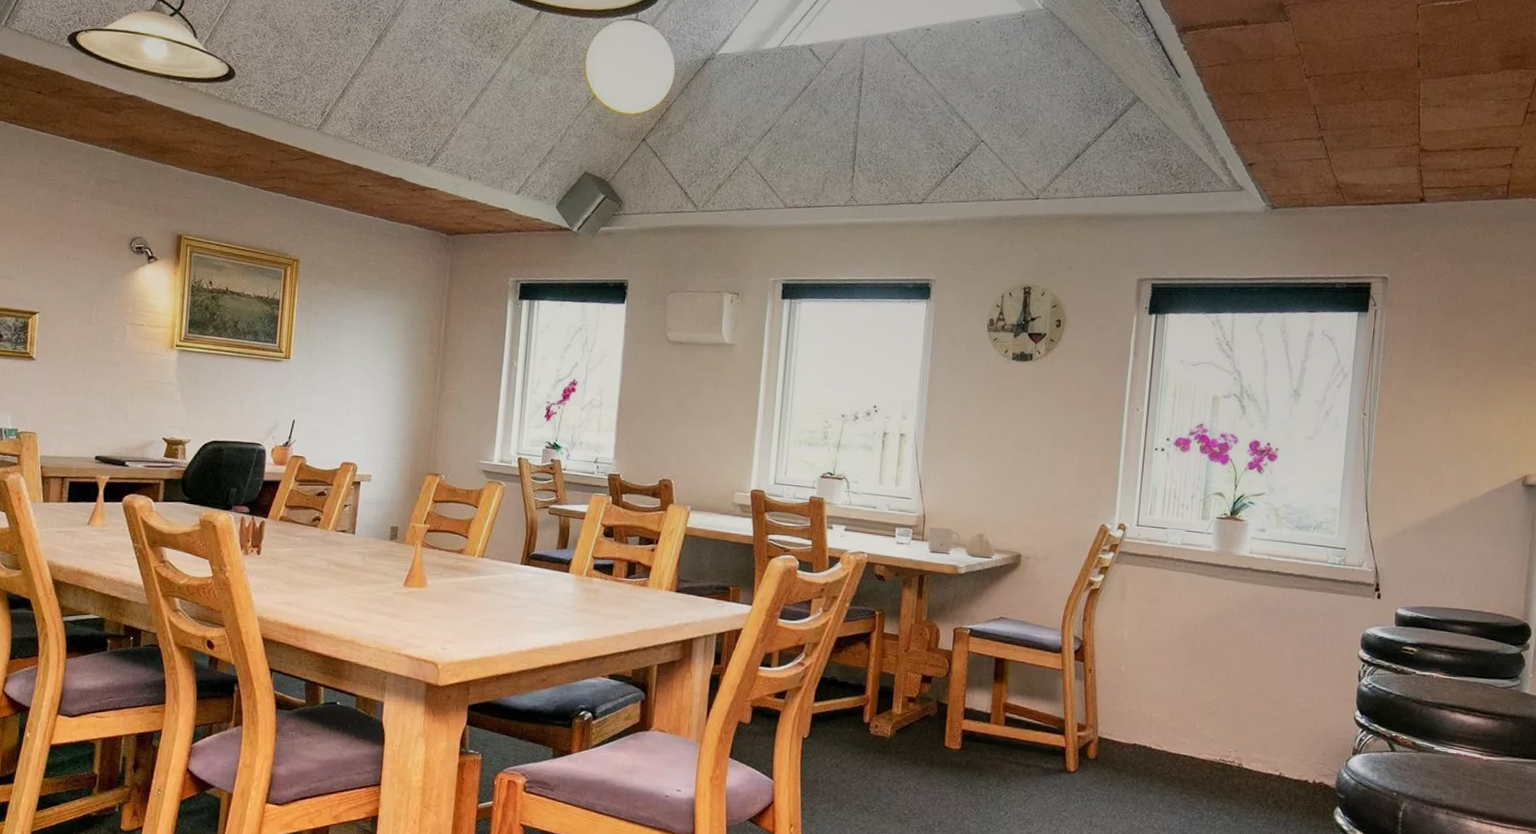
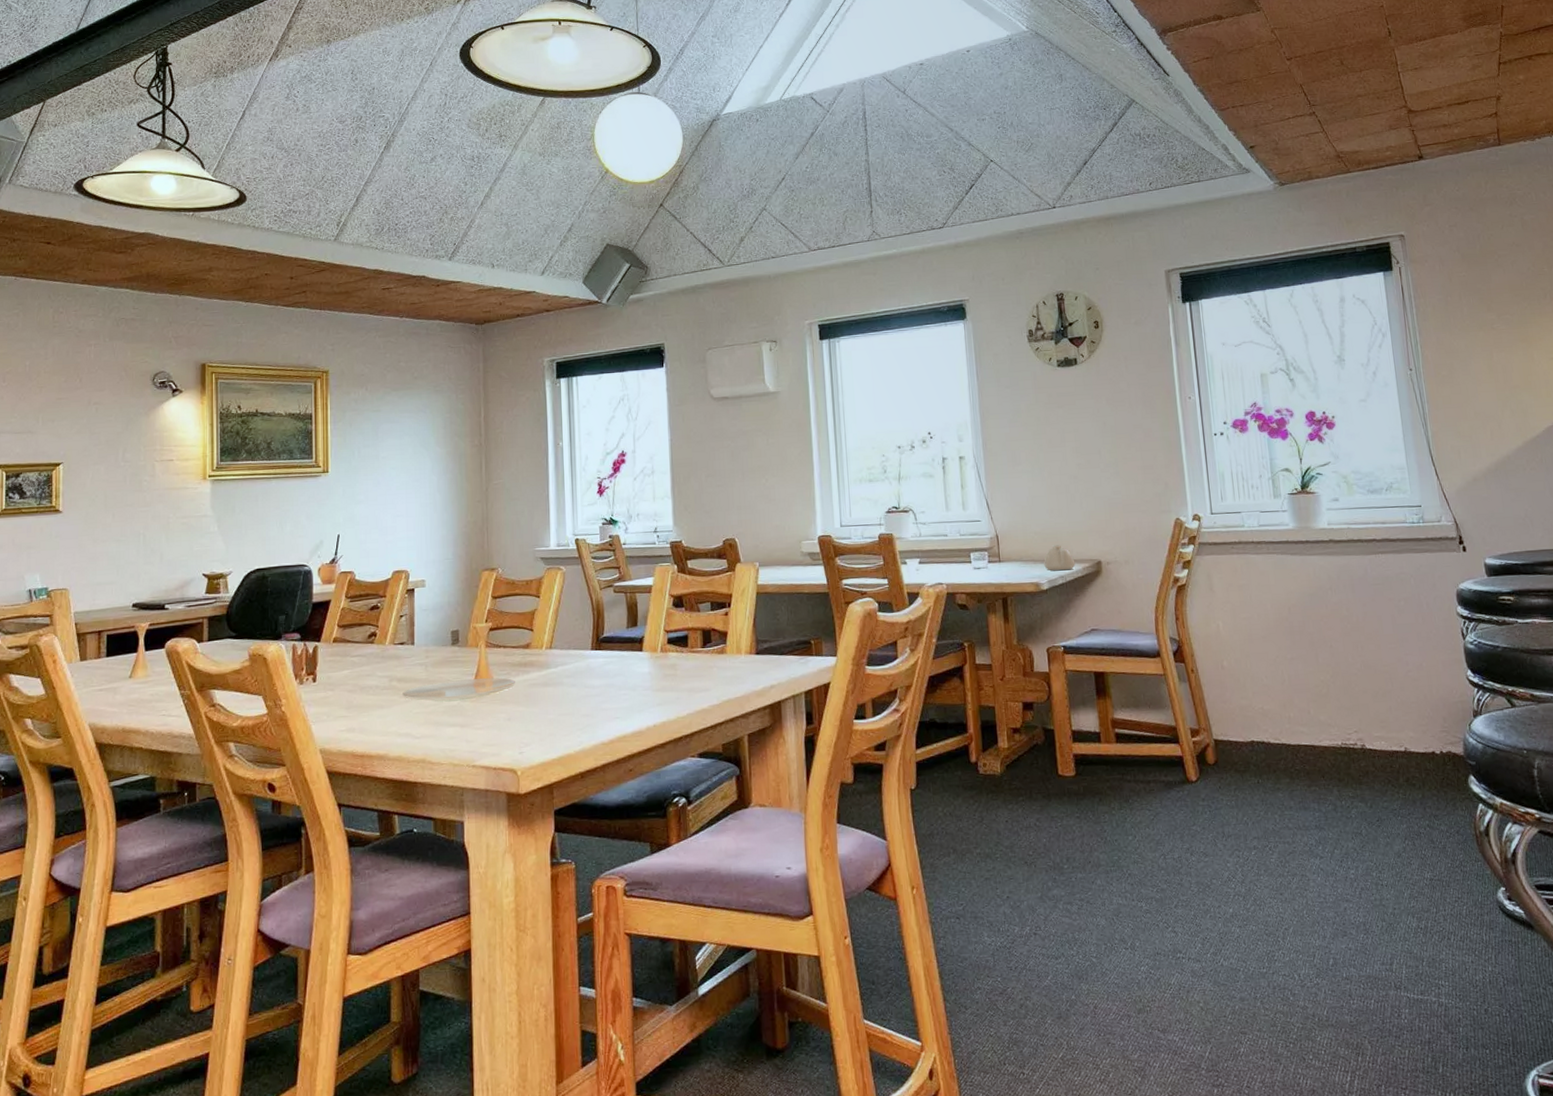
plate: none [338,572,447,593] -> present [401,677,516,702]
mug: present [927,526,961,554] -> none [1004,545,1038,573]

